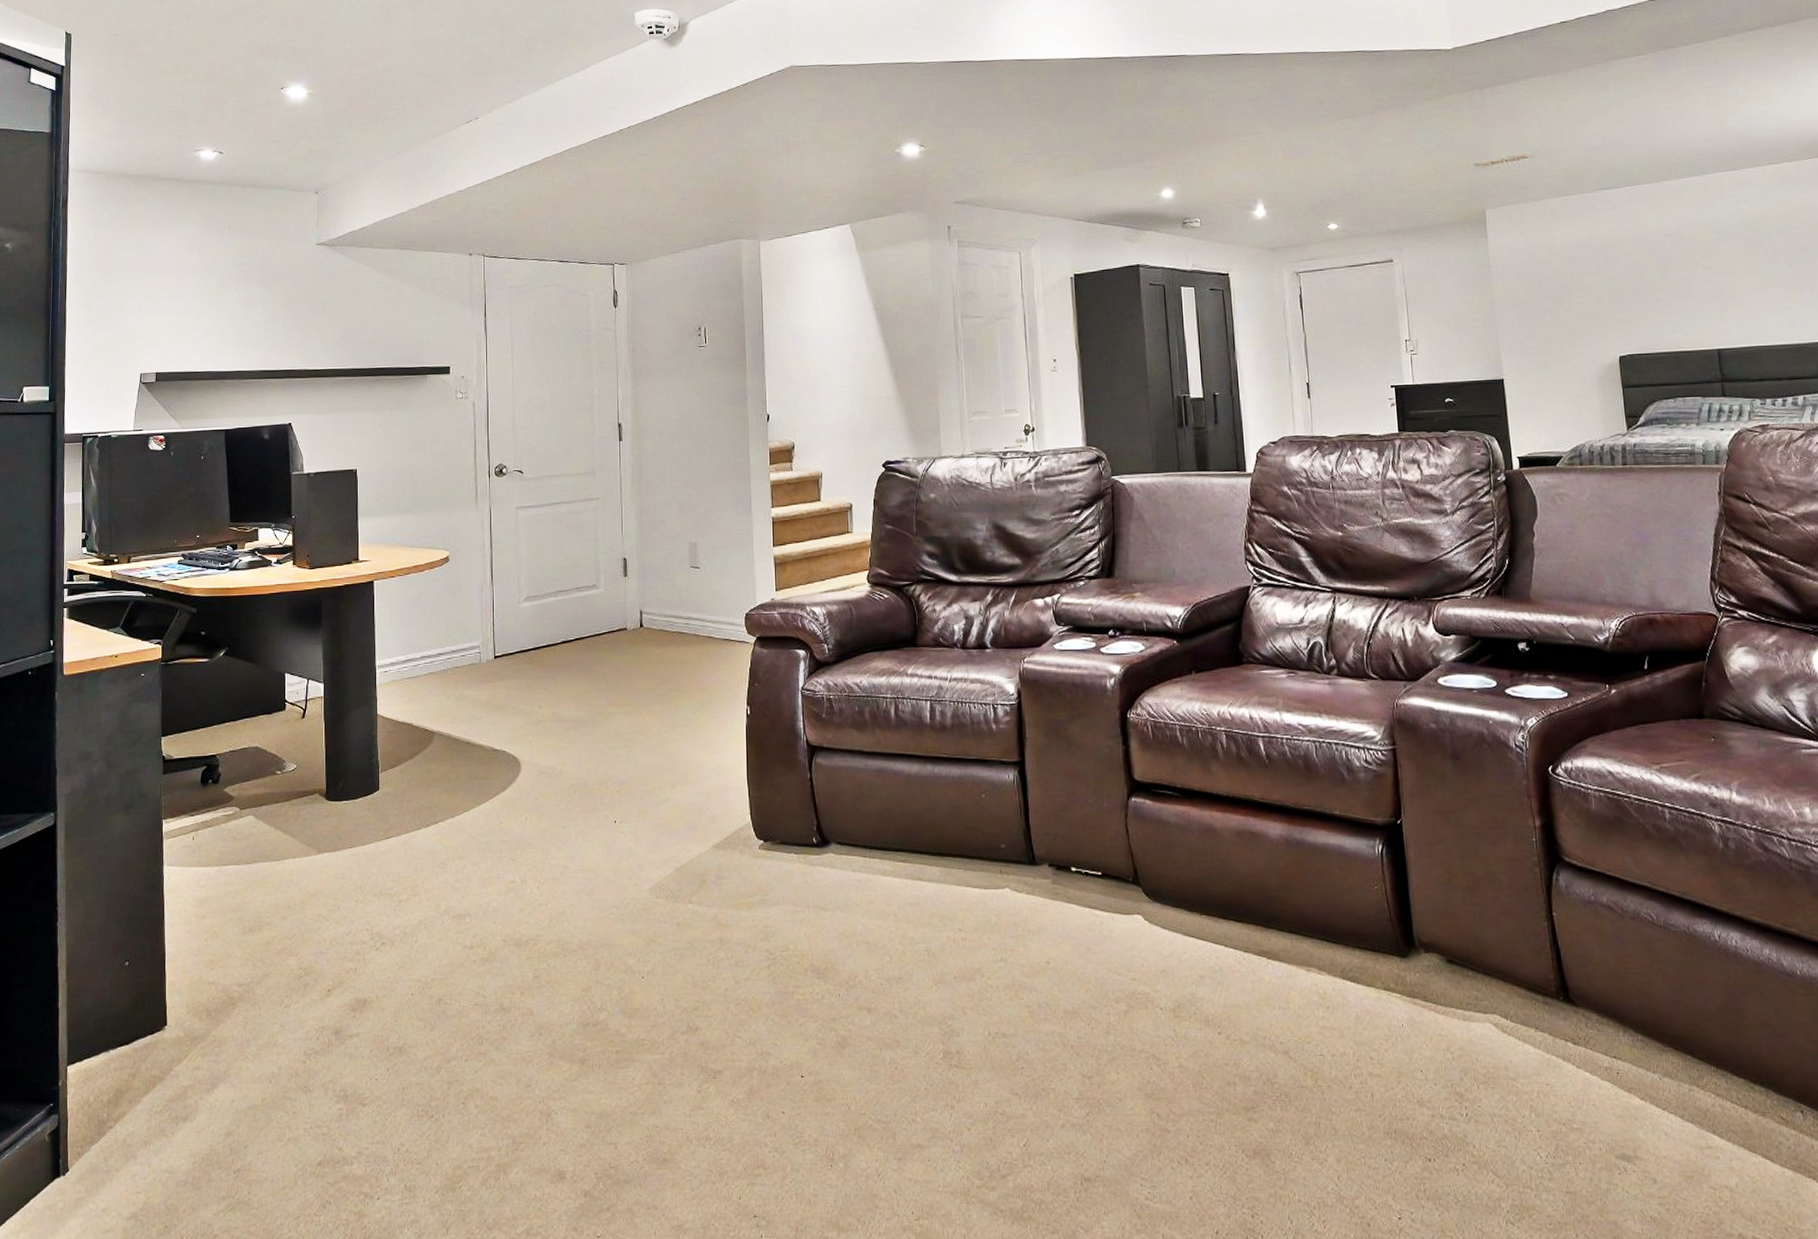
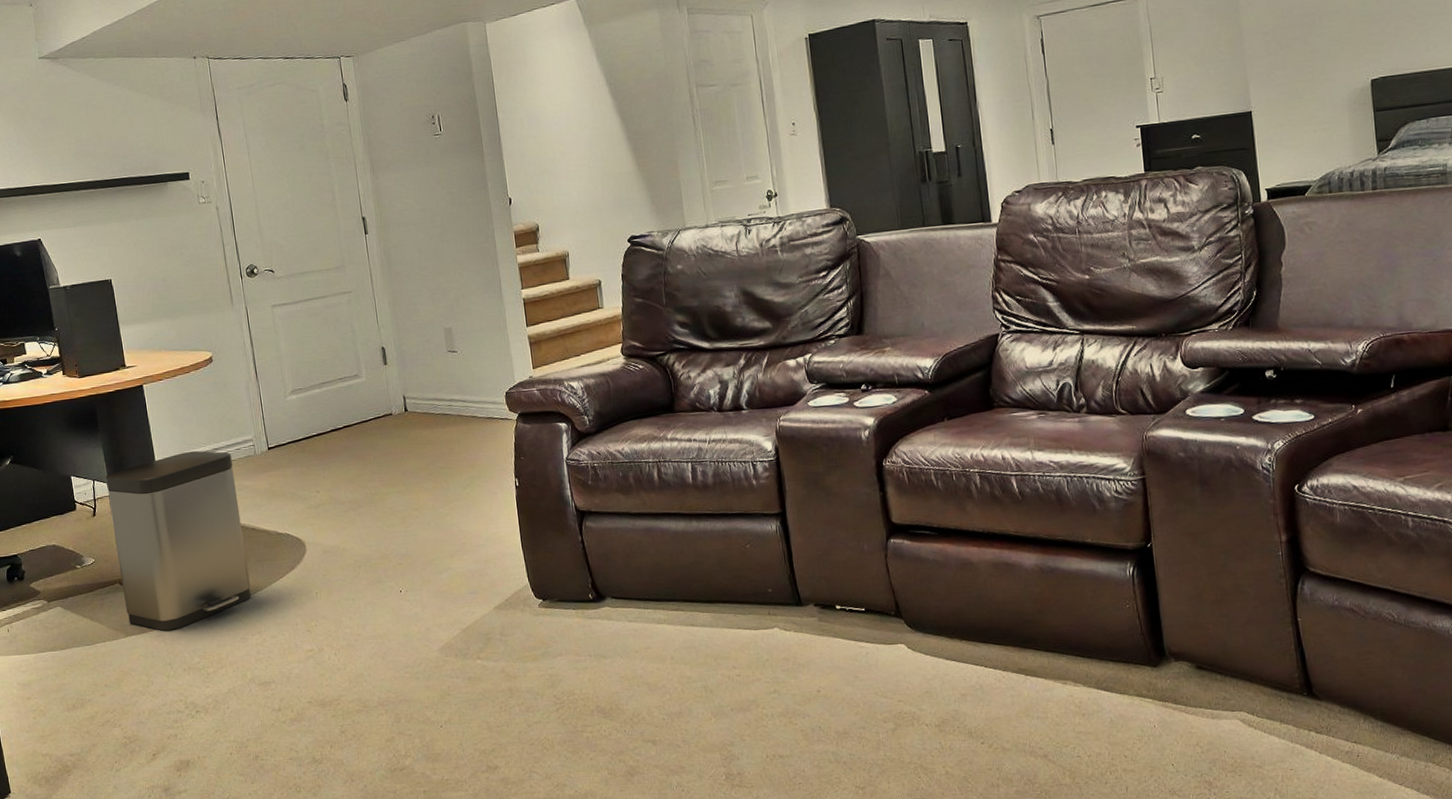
pedal bin: none [320,654,458,850] -> present [105,450,251,631]

